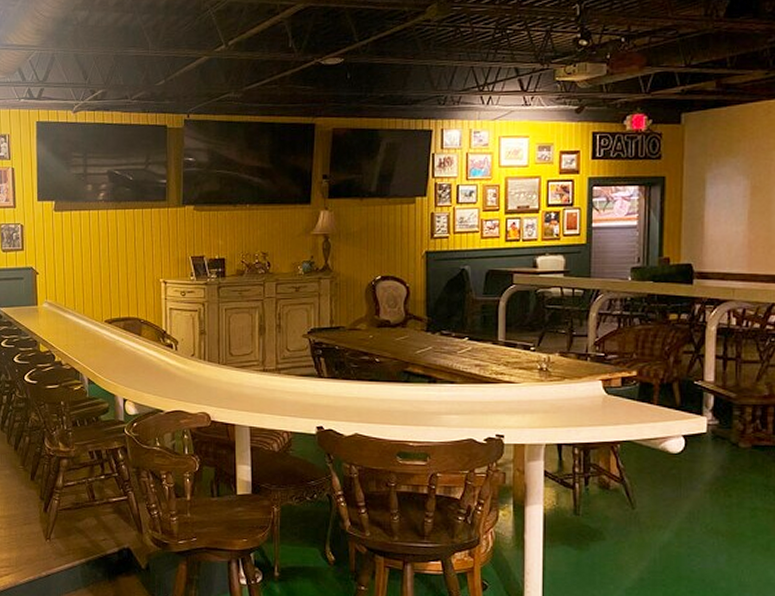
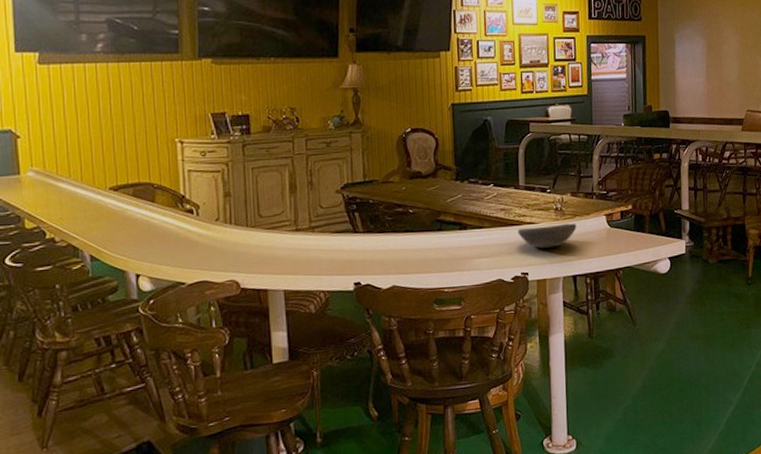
bowl: none [494,386,565,411] -> present [518,223,577,248]

